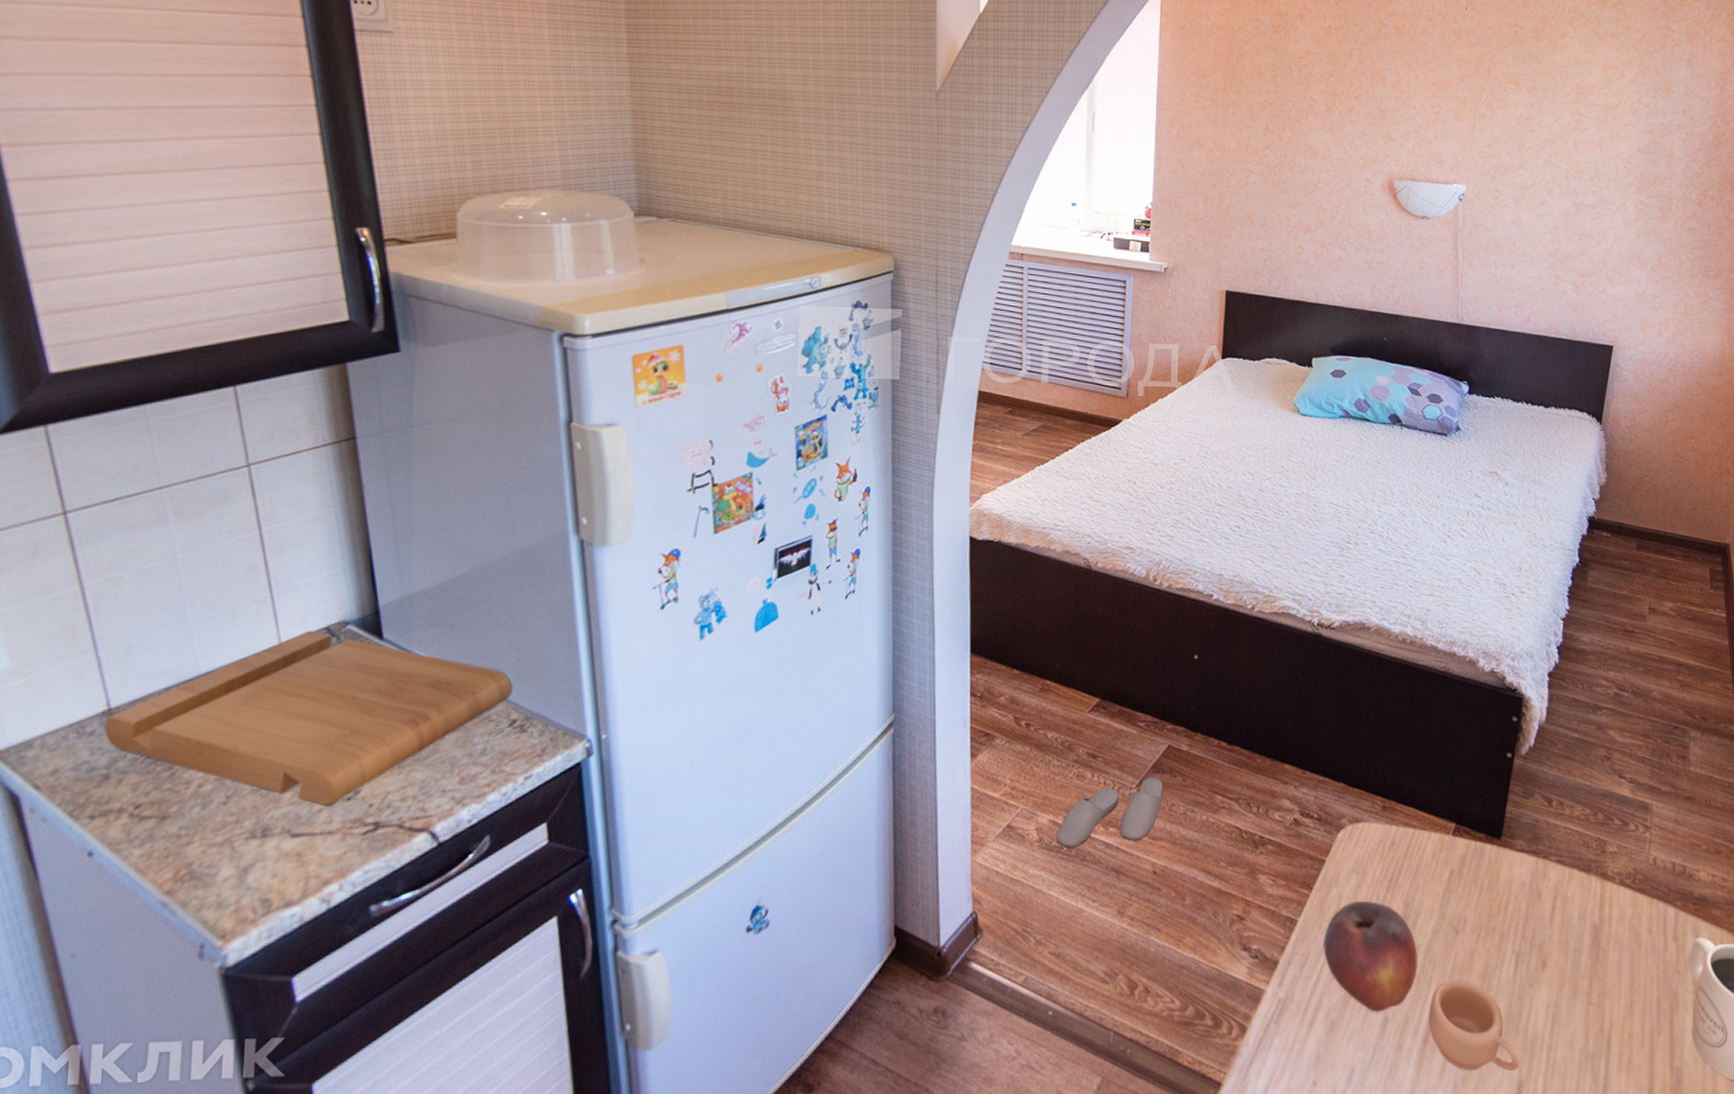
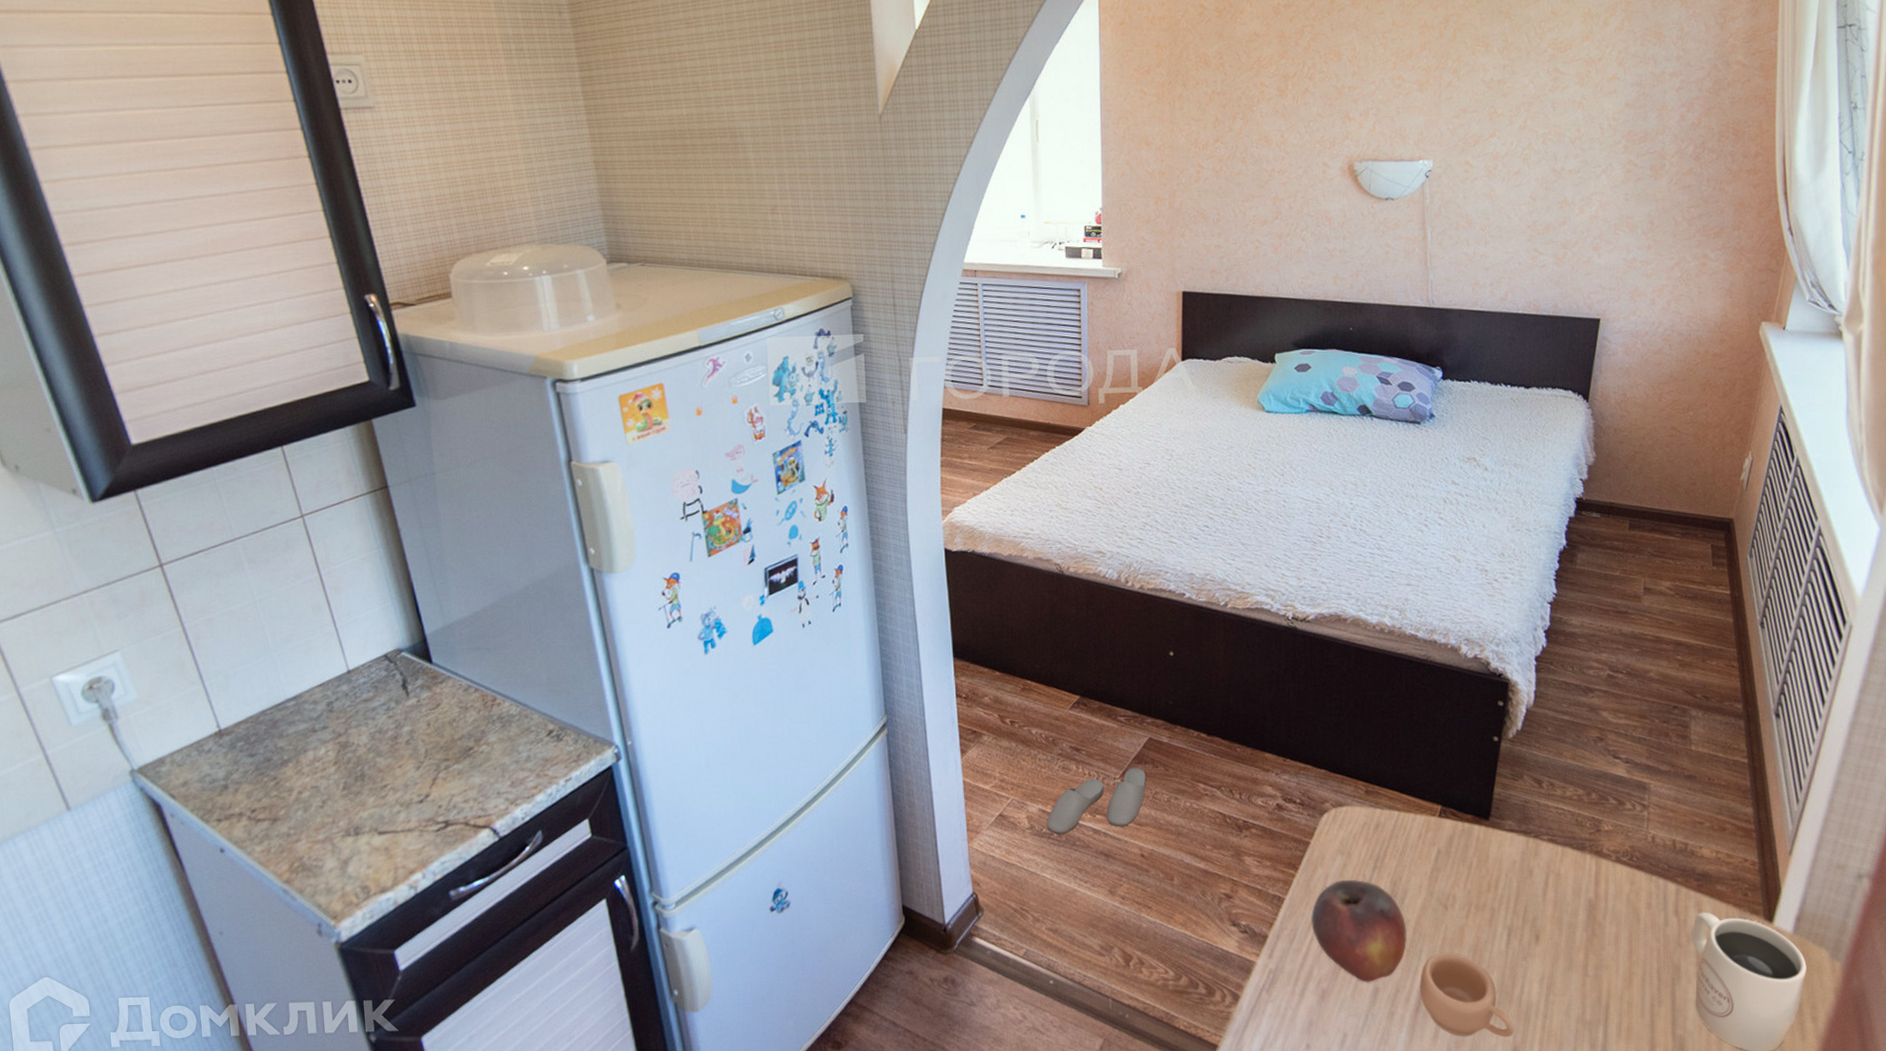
cutting board: present [105,630,512,805] -> none [218,658,546,807]

